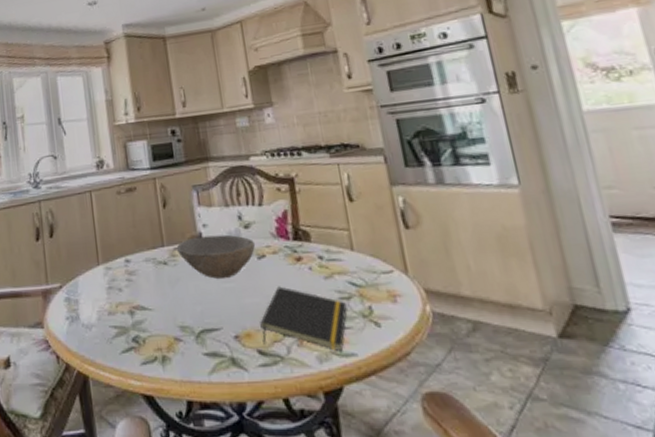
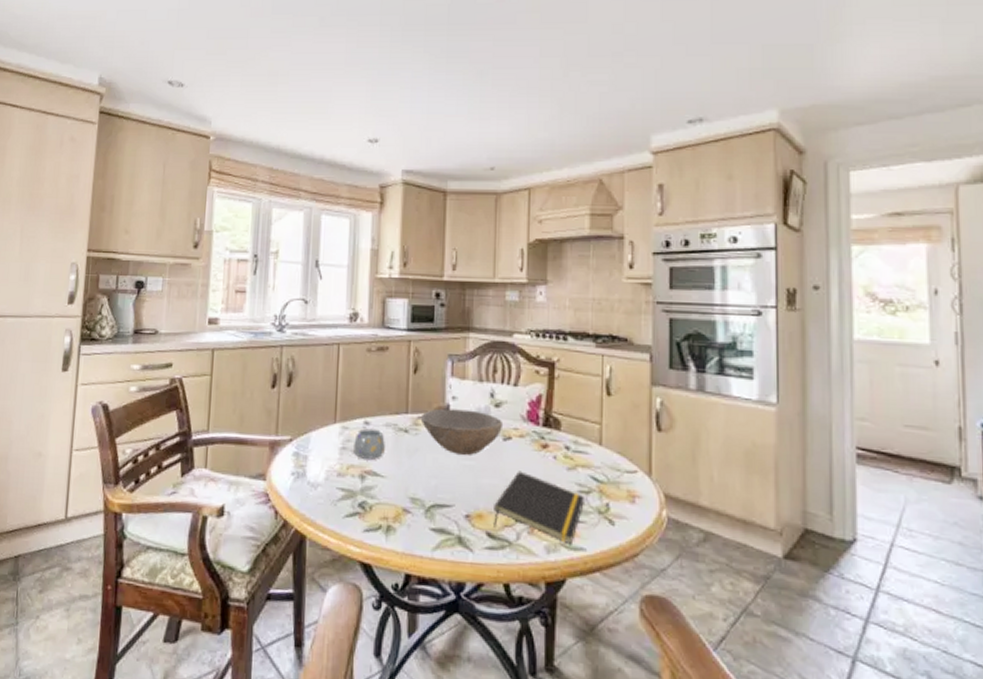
mug: none [118,265,149,295] -> present [354,428,385,459]

